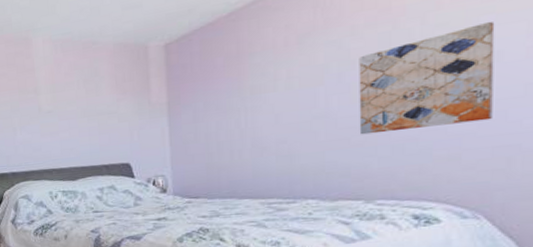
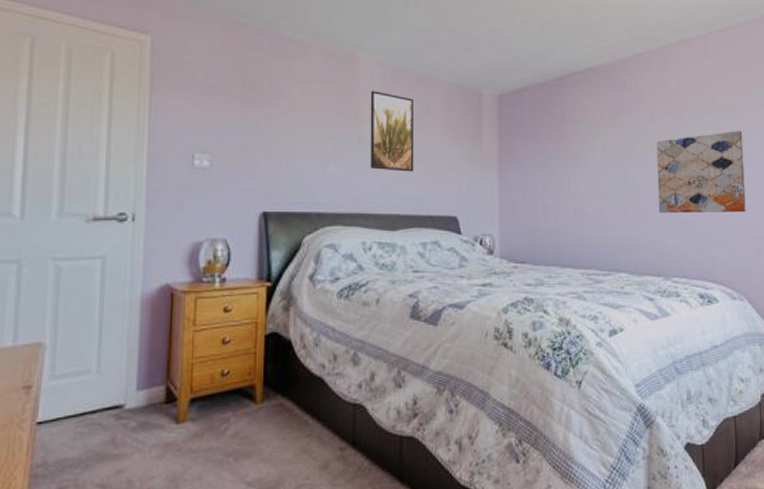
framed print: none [44,64,88,132] -> present [370,91,415,172]

